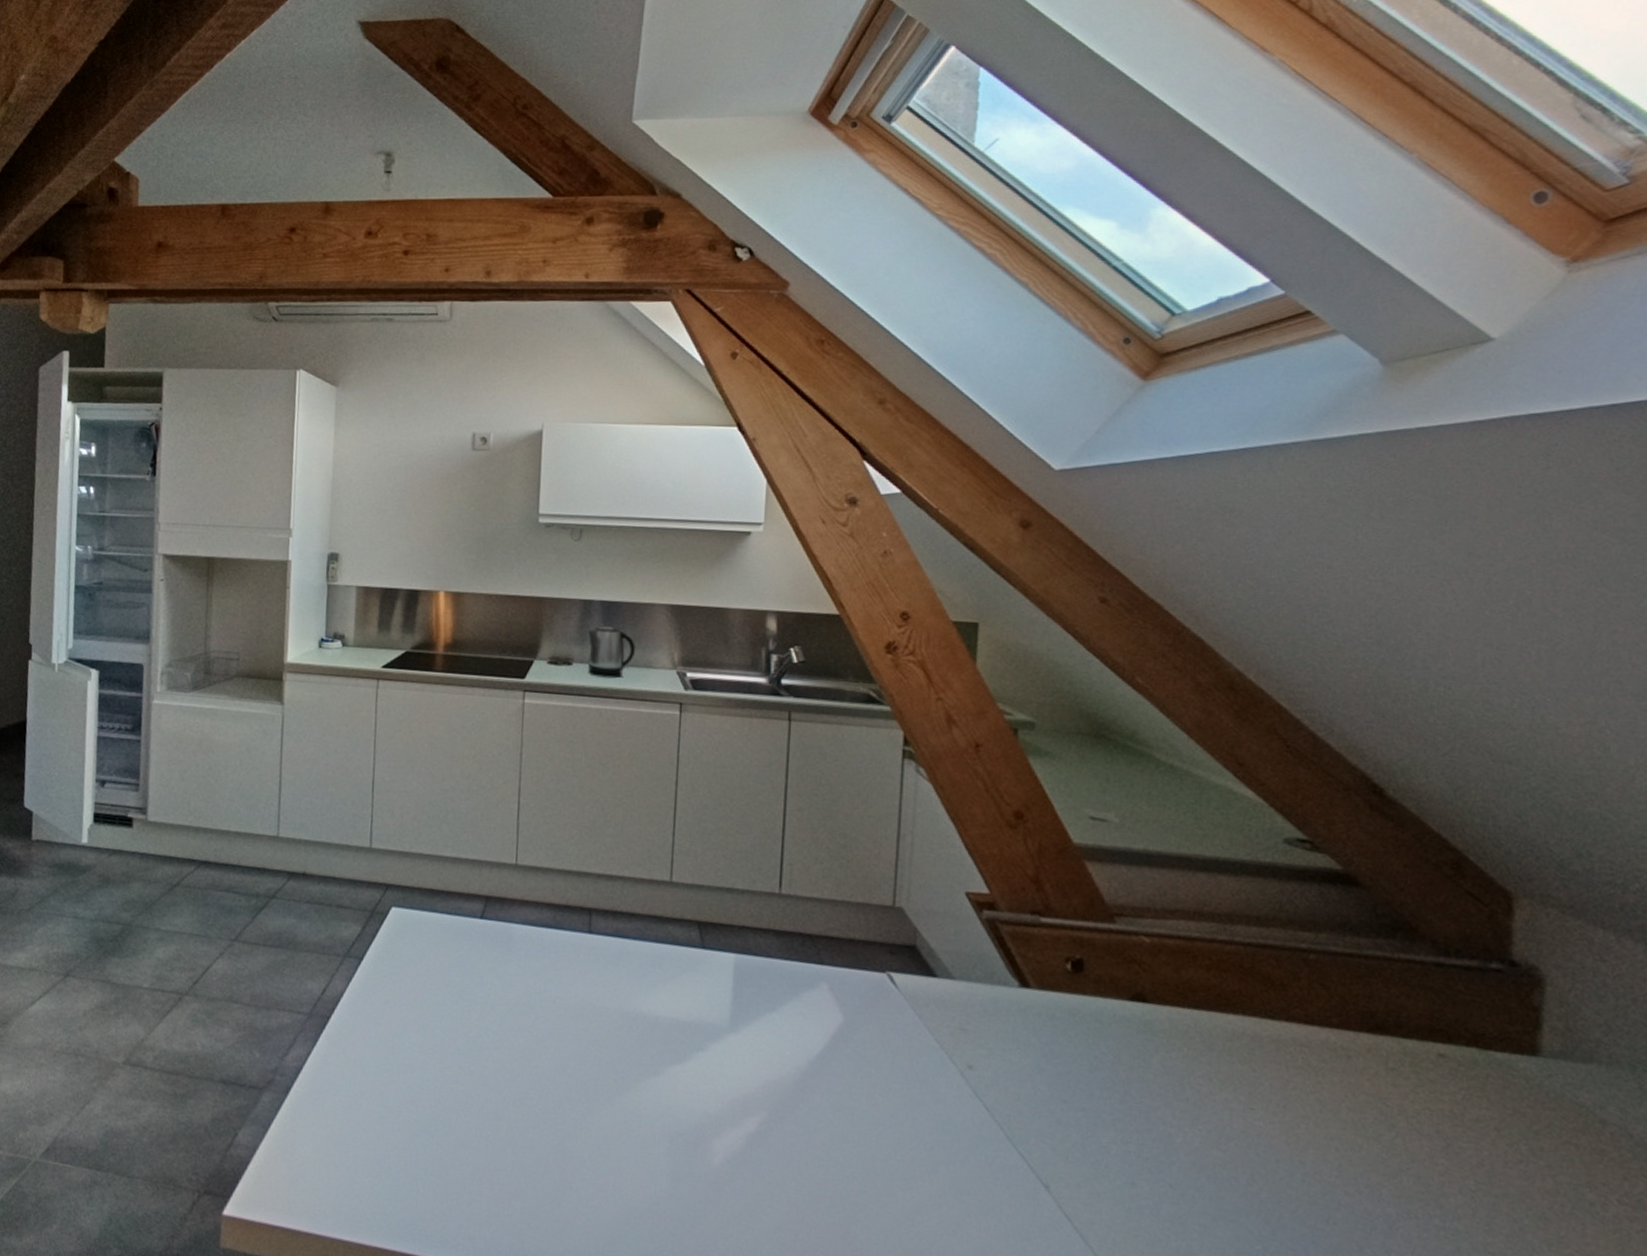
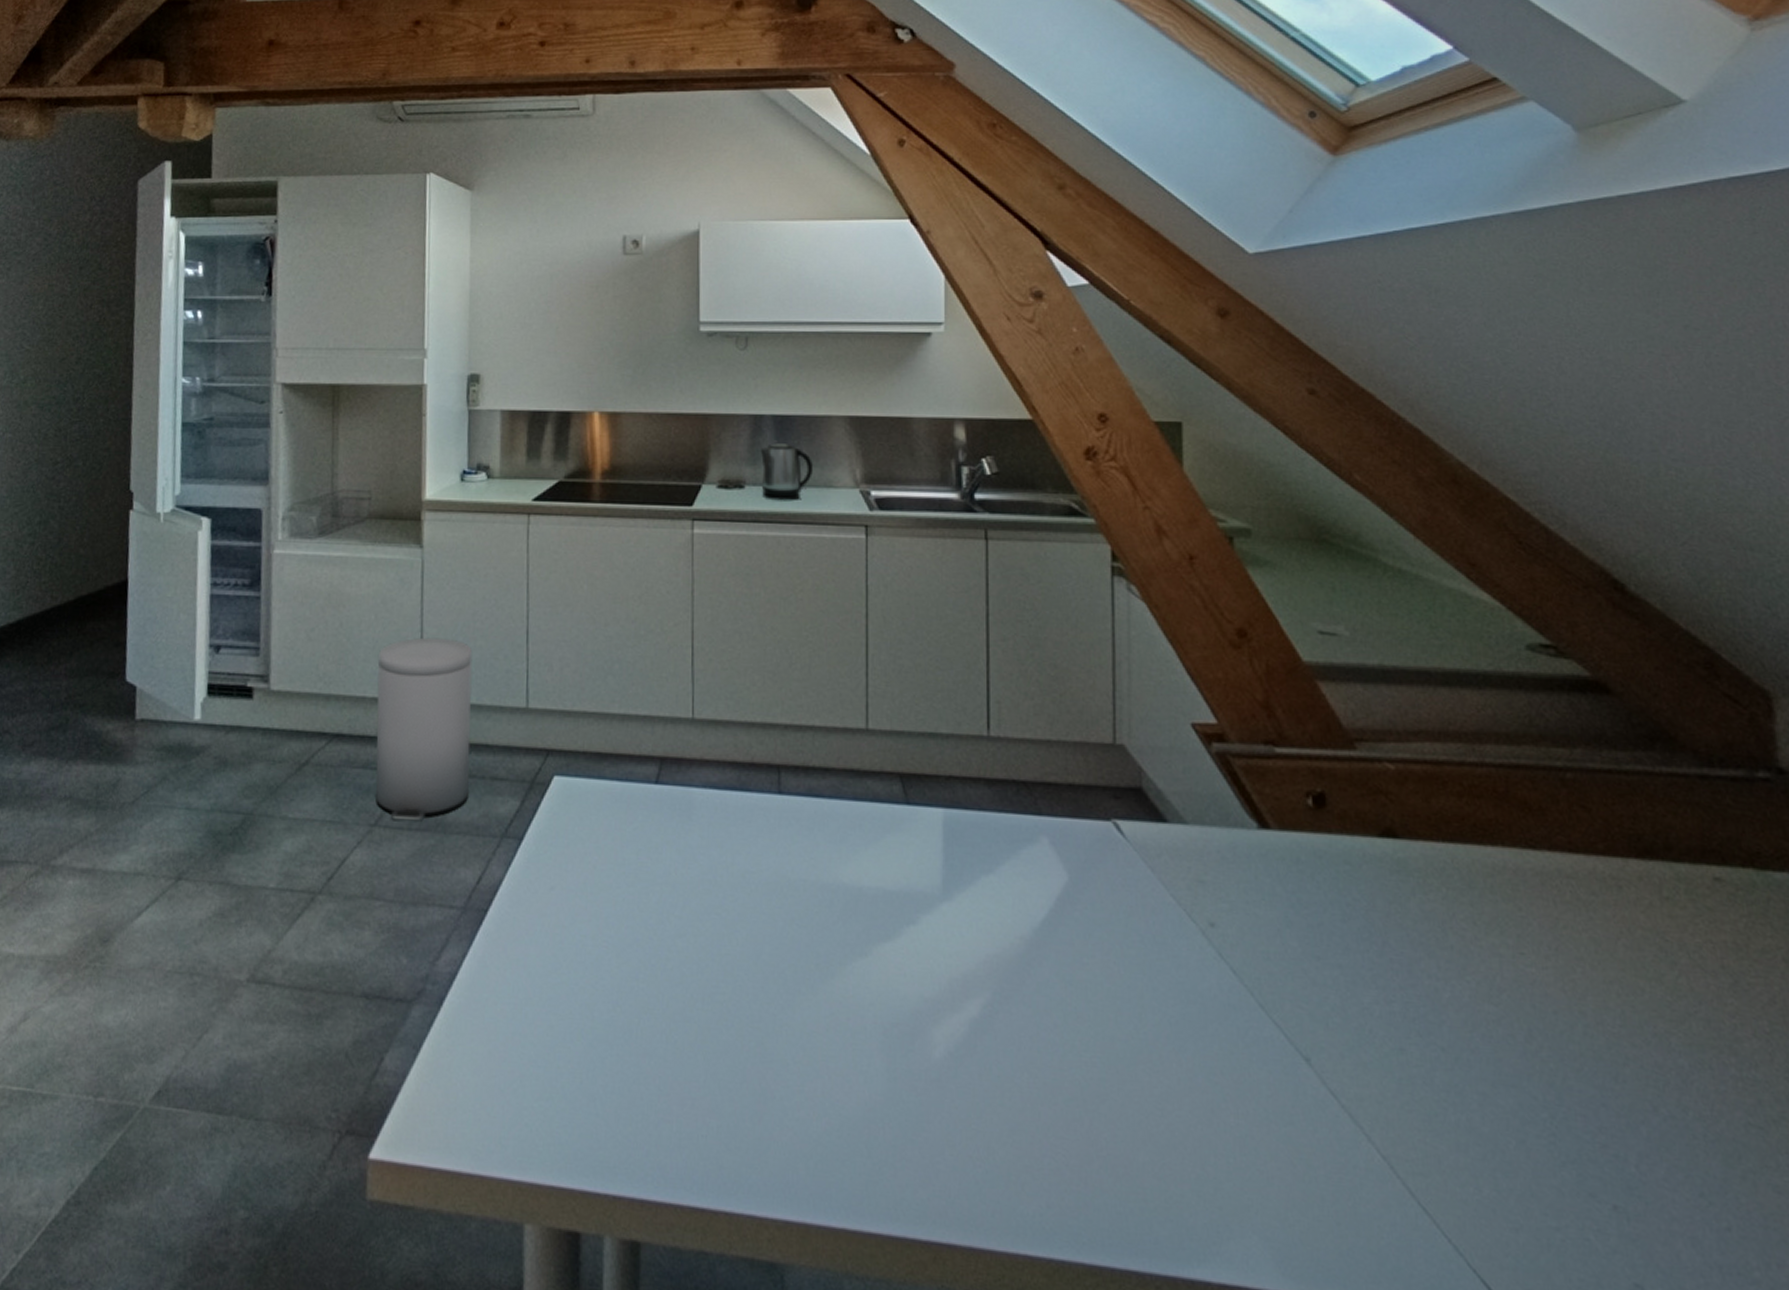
pedal bin: none [235,782,325,939] -> present [374,637,473,822]

